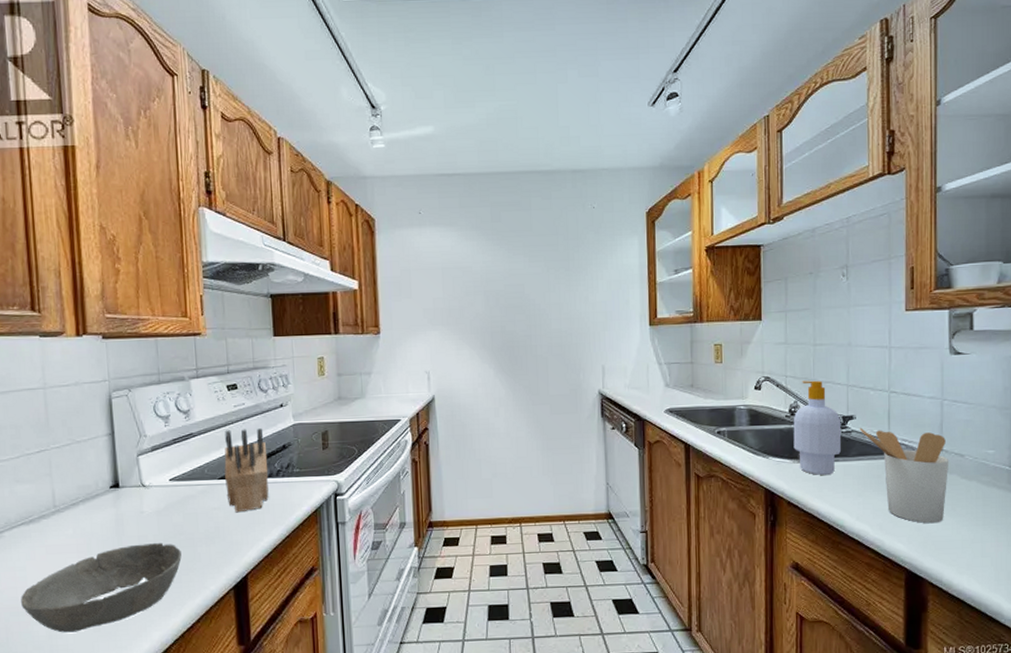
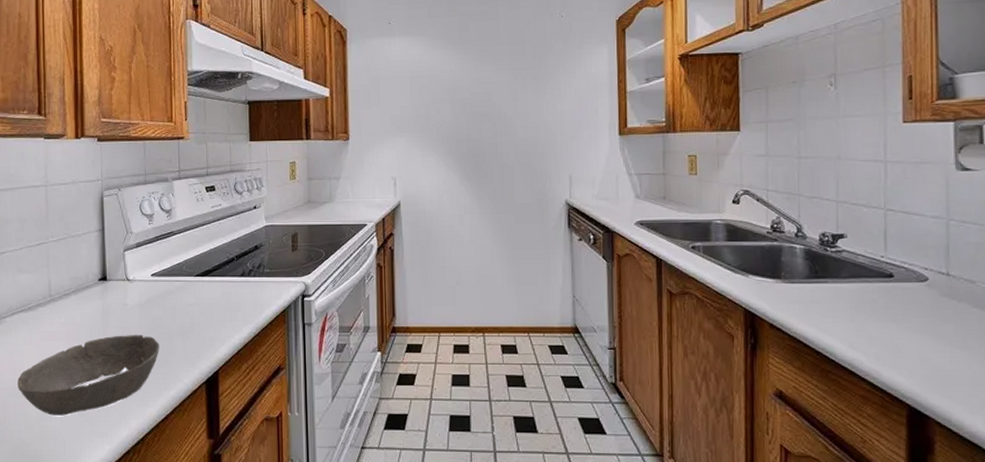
knife block: present [224,428,269,513] -> none [201,229,241,309]
soap bottle: present [793,380,842,475] -> none [775,195,831,297]
utensil holder: present [859,427,949,524] -> none [851,247,958,356]

